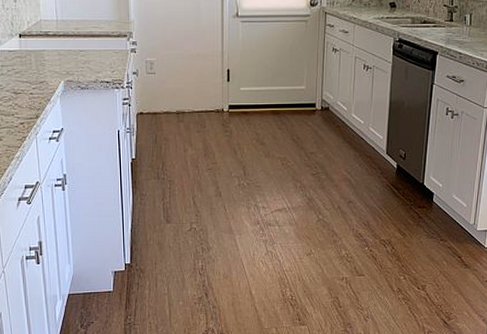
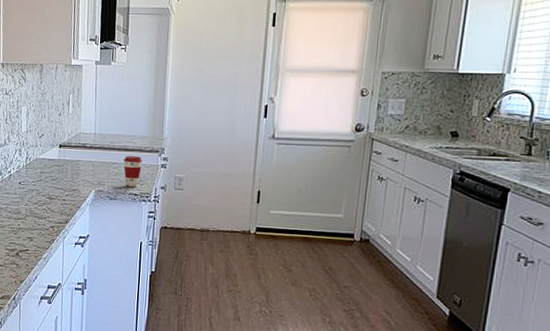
coffee cup: none [90,42,111,75] -> present [123,156,142,187]

